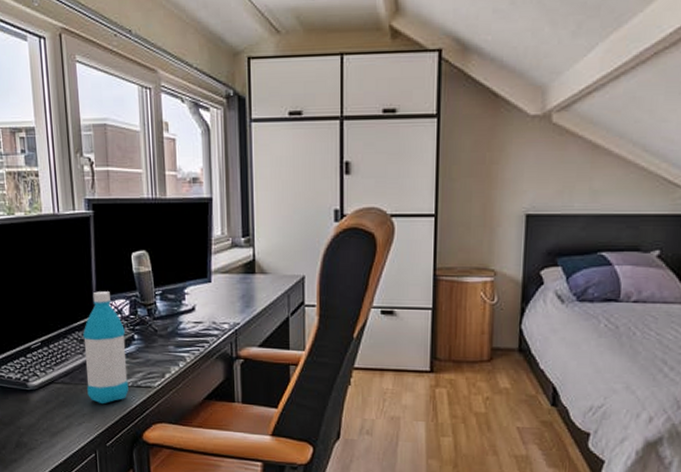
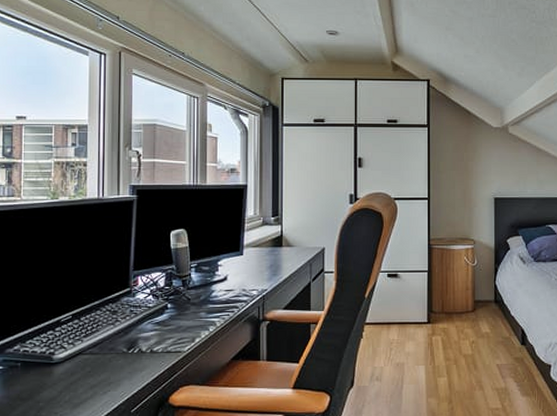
water bottle: present [83,291,129,405] -> none [116,266,159,372]

